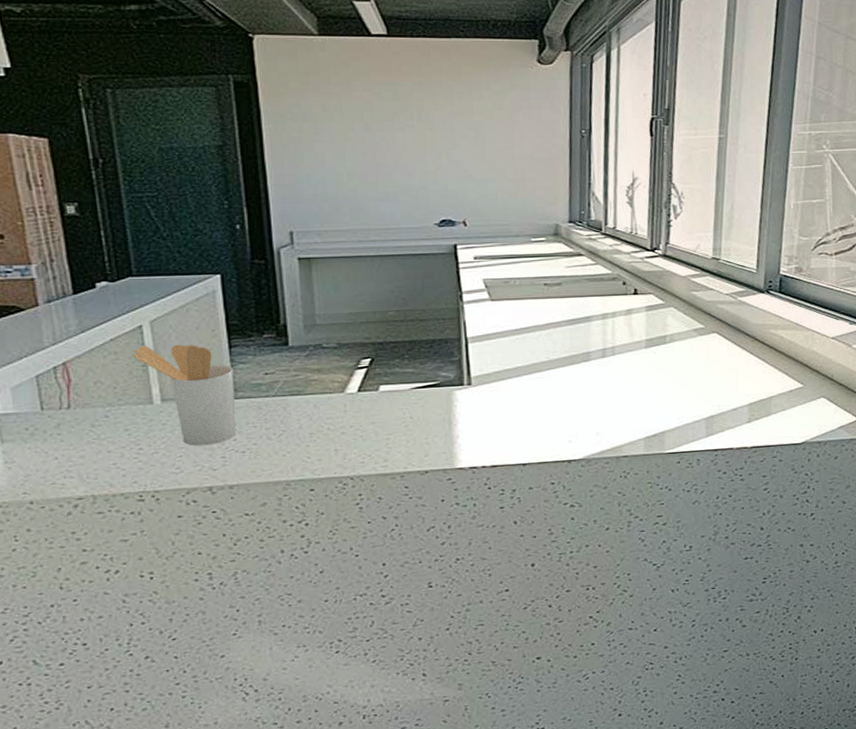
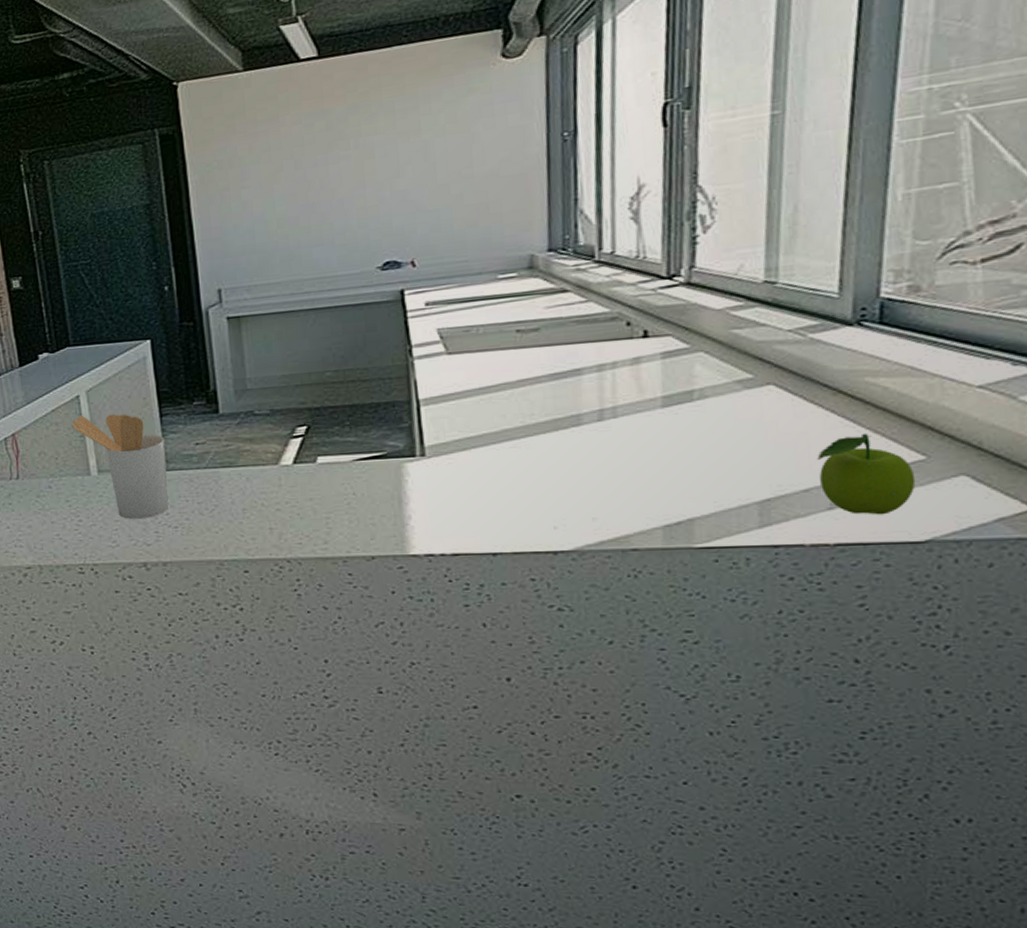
fruit: none [741,369,797,426] -> present [817,434,916,515]

